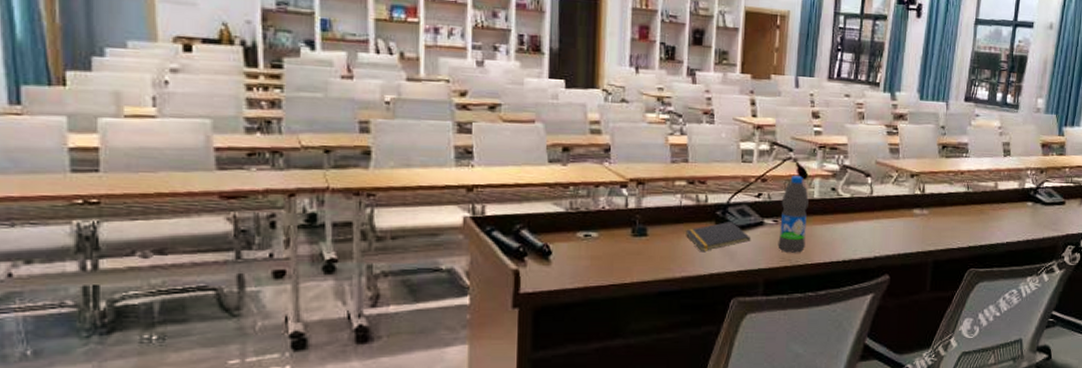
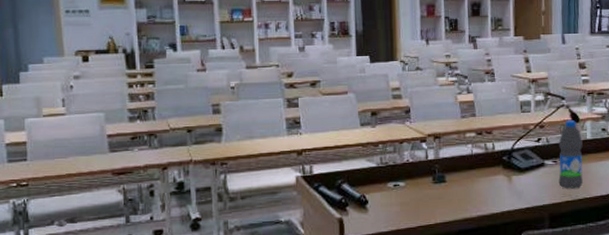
notepad: present [686,221,751,251] -> none [478,164,535,192]

